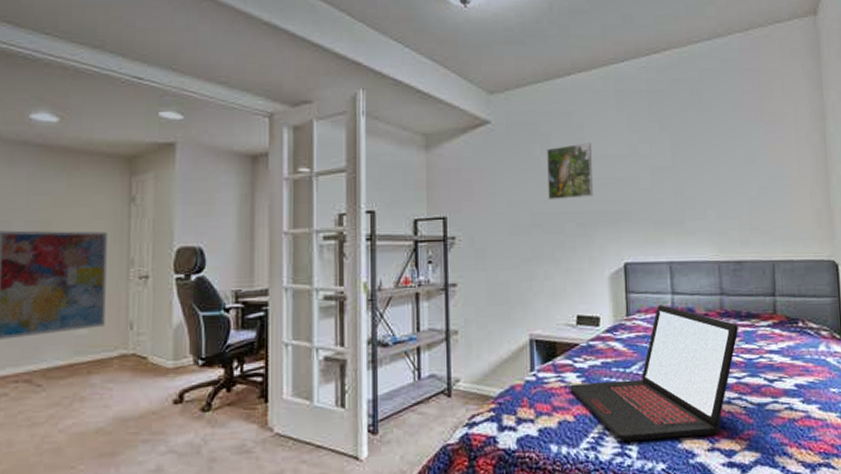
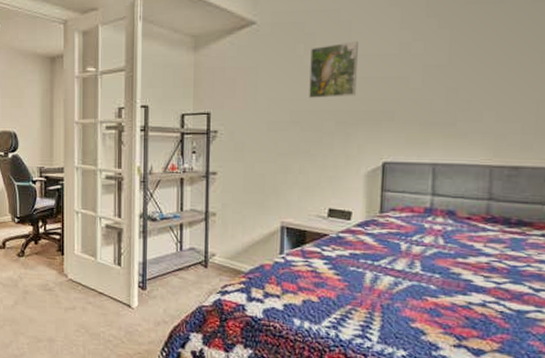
laptop: present [570,305,738,442] -> none [316,205,505,333]

